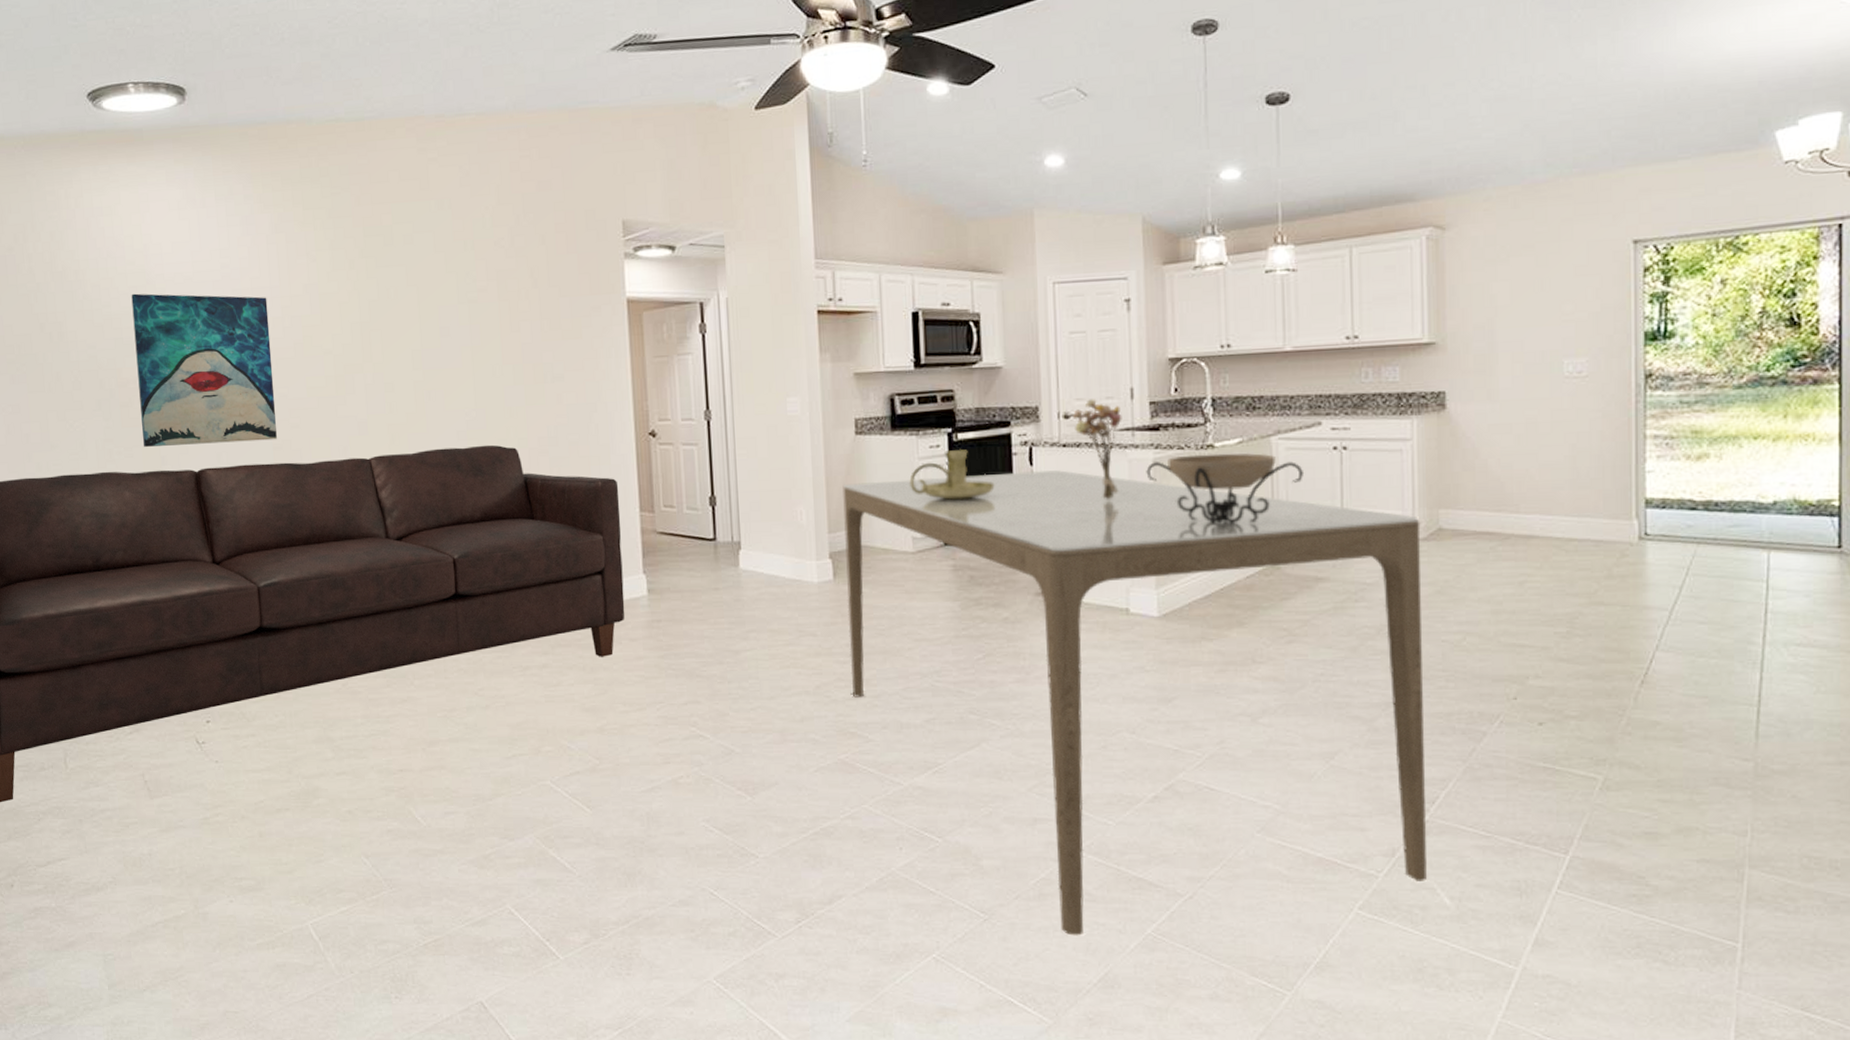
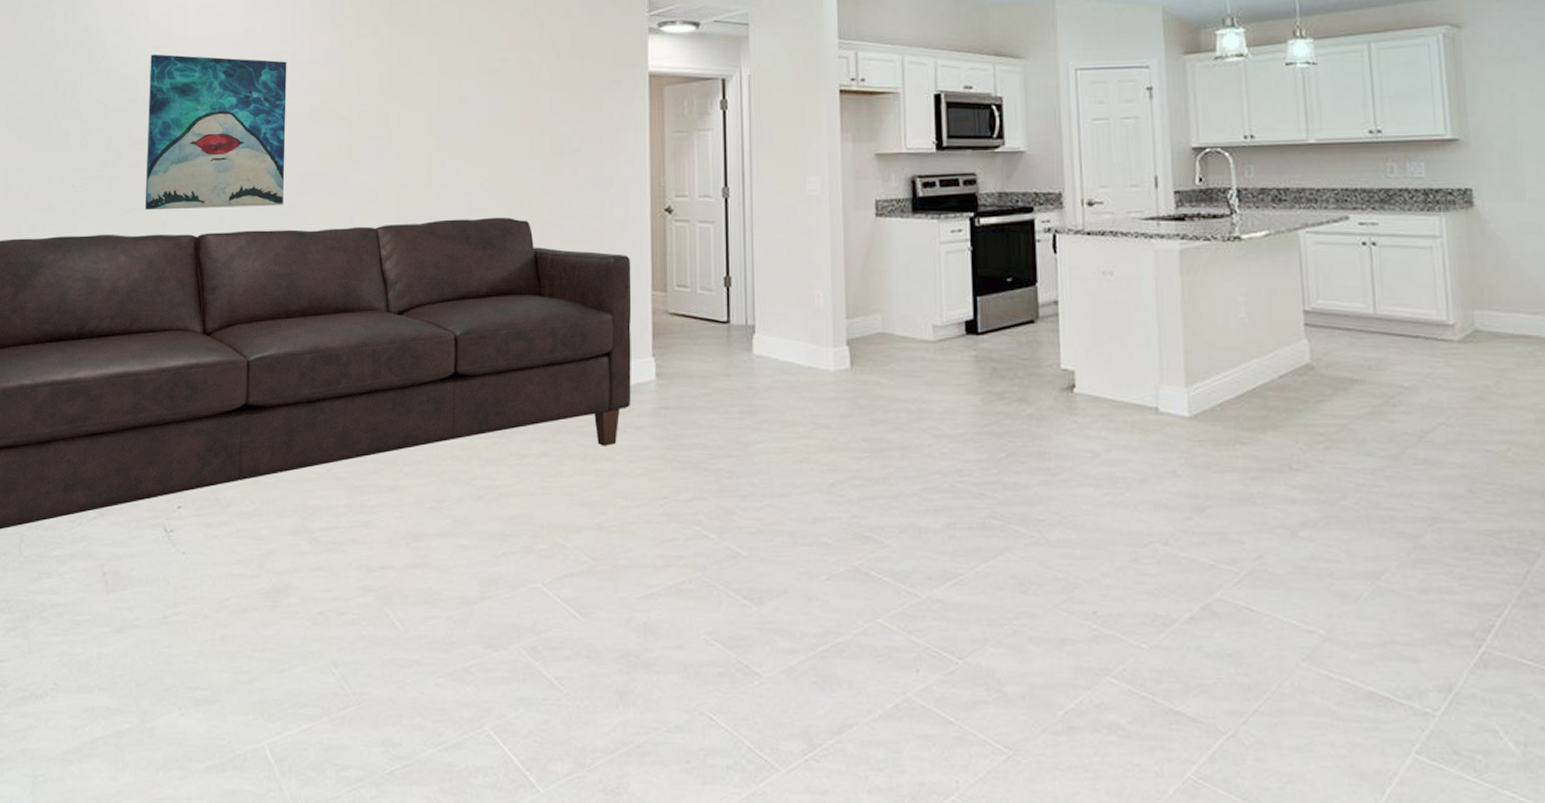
dining table: present [842,470,1427,936] -> none [862,258,1488,778]
candle holder: present [909,450,995,500] -> none [930,235,1018,287]
bouquet: present [1073,399,1122,500] -> none [1097,186,1147,292]
decorative bowl: present [1146,453,1305,526] -> none [1172,246,1335,321]

